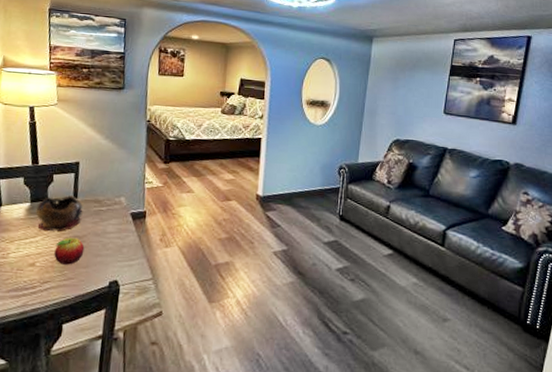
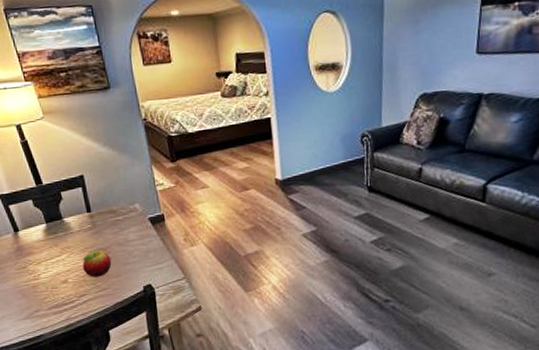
decorative bowl: present [36,196,83,232] -> none [53,210,101,249]

